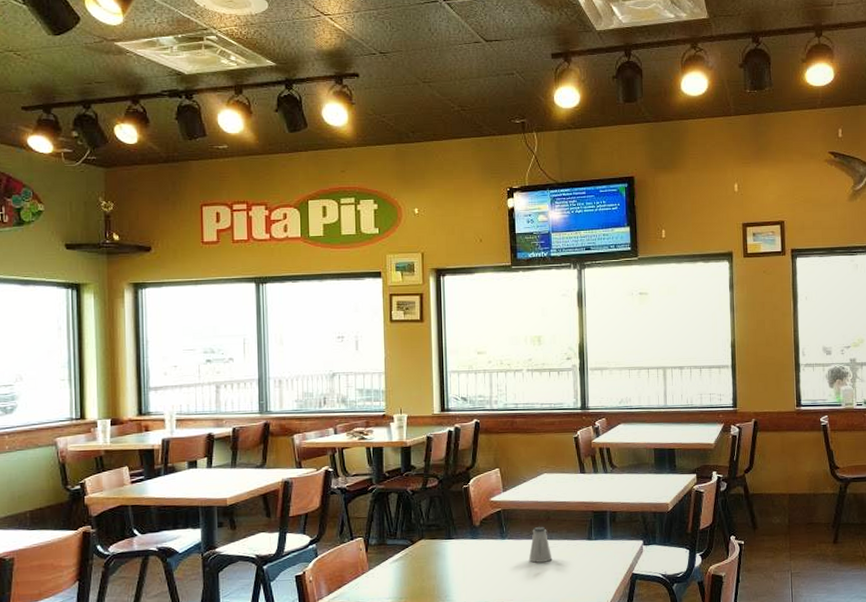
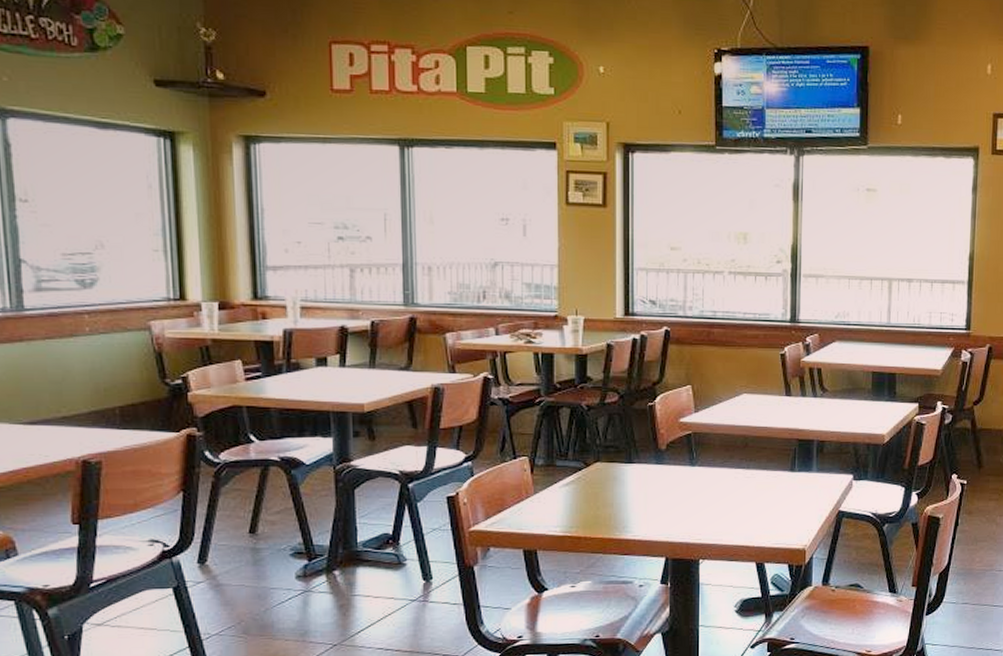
saltshaker: present [528,526,553,563] -> none [721,453,749,494]

